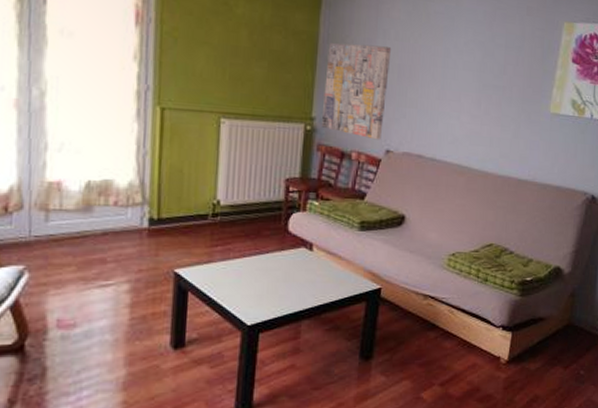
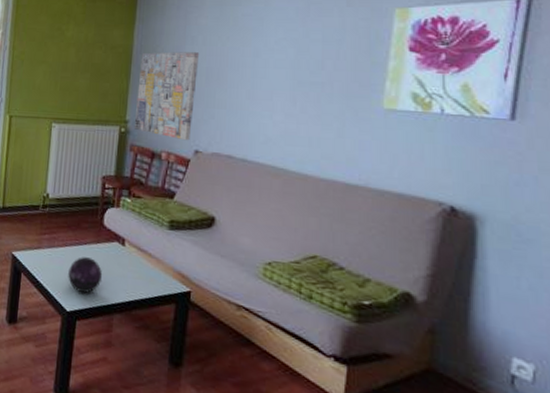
decorative orb: none [247,266,289,305] -> present [68,257,103,294]

